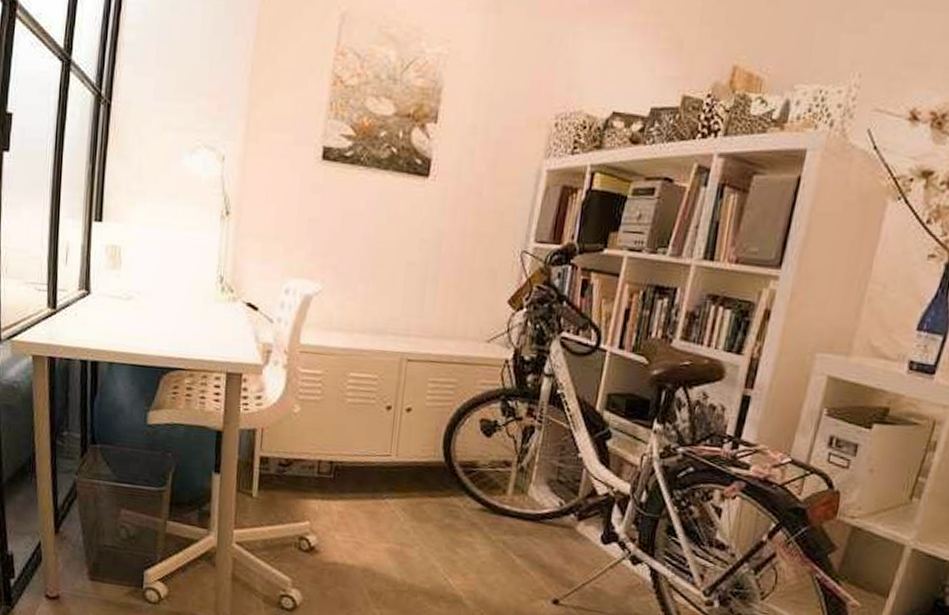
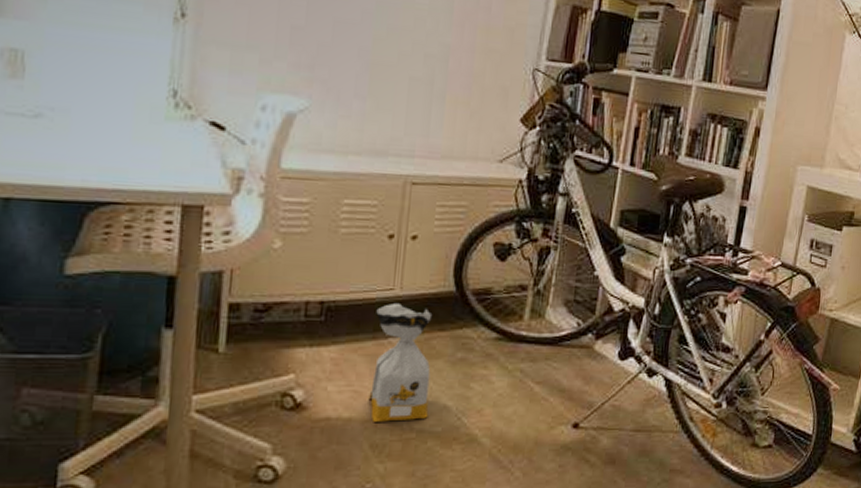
bag: none [368,468,424,575] -> present [368,302,433,422]

